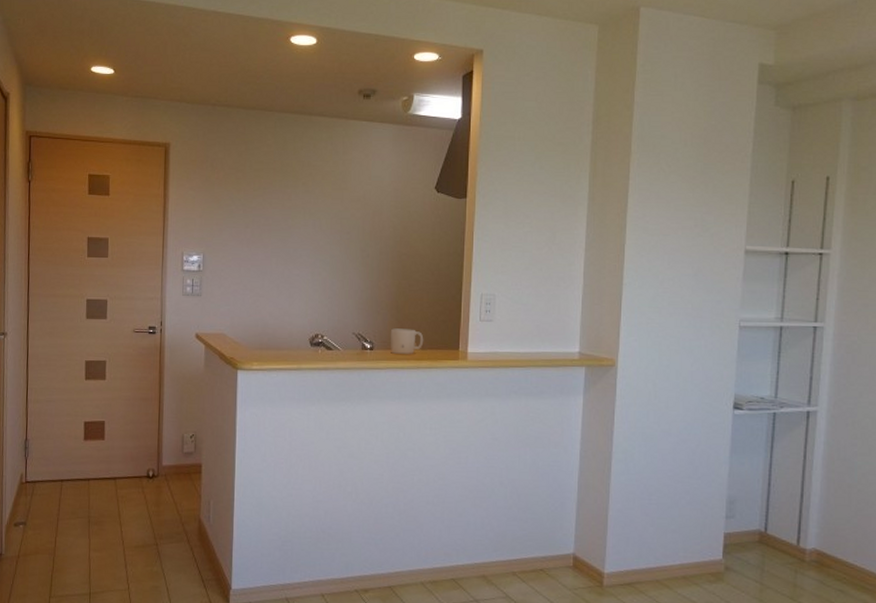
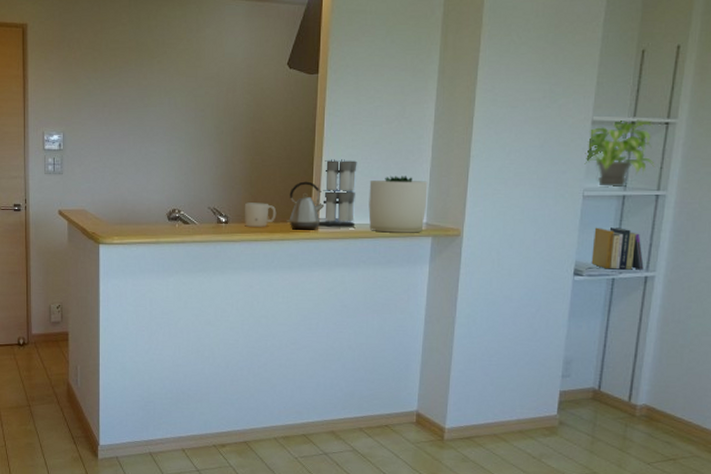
kettle: none [434,307,473,358] -> present [286,181,324,230]
spice rack: none [466,285,507,357] -> present [317,159,357,228]
planter: none [519,303,580,363] -> present [368,176,428,233]
plant: none [739,251,811,318] -> present [584,121,655,187]
books: none [751,359,805,405] -> present [591,227,644,270]

